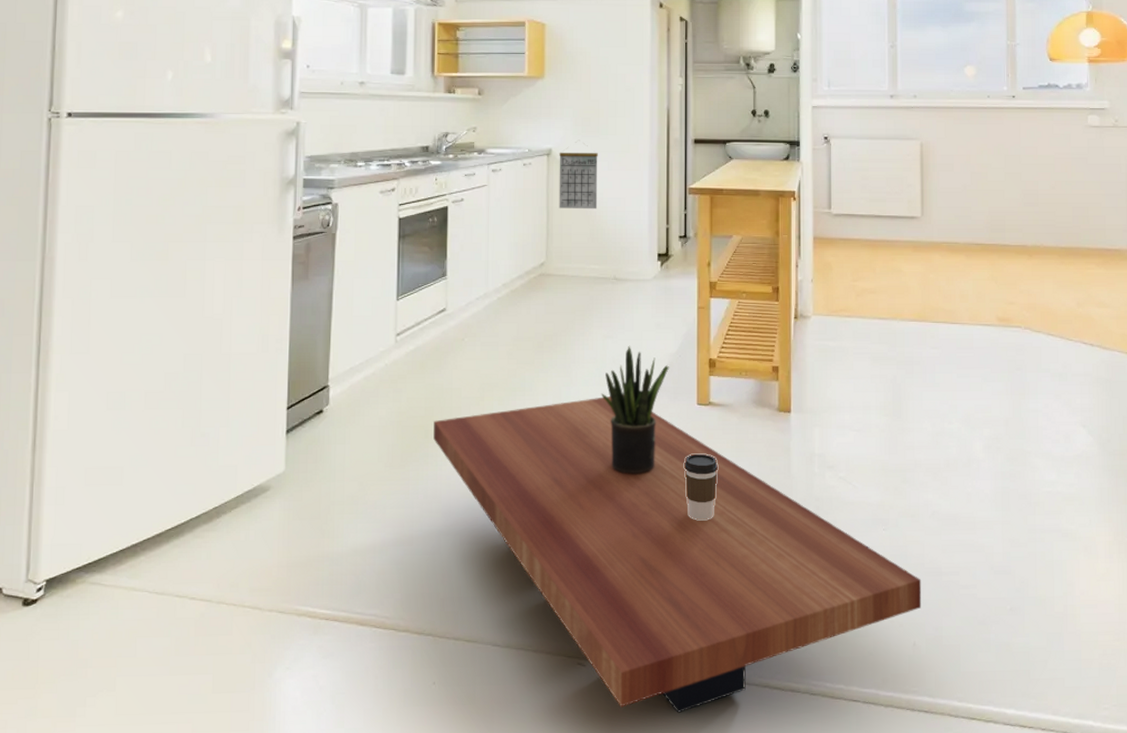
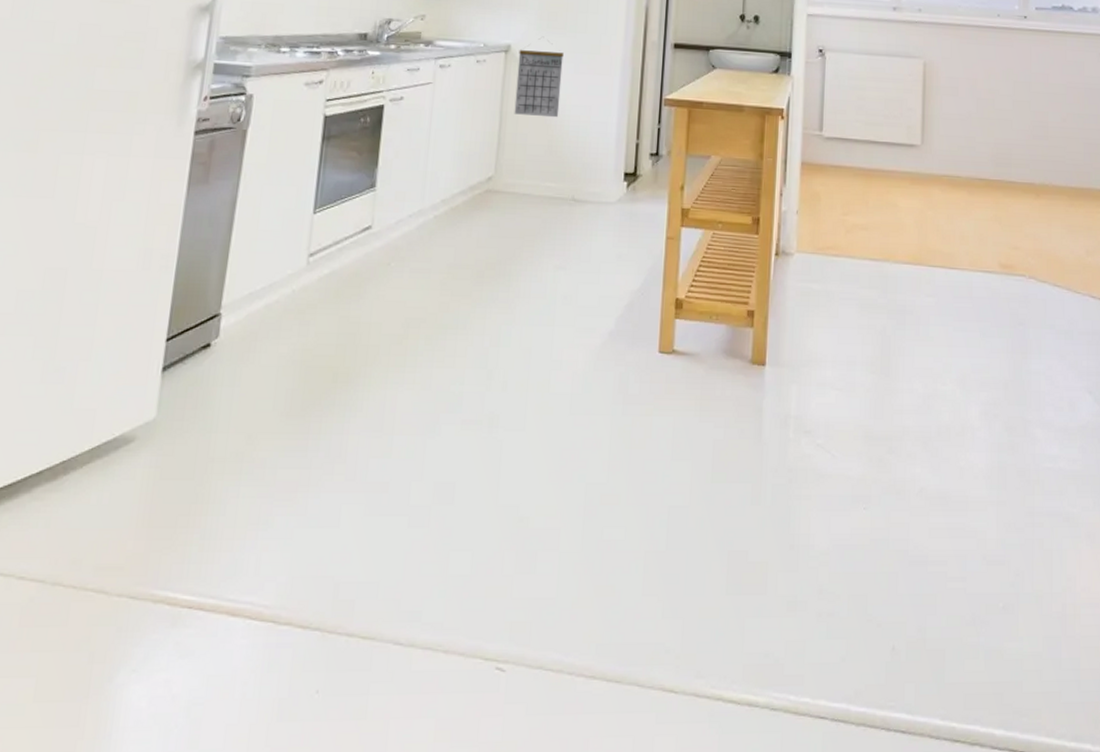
coffee table: present [433,395,922,713] -> none [343,338,904,732]
potted plant: present [601,345,670,475] -> none [547,279,630,435]
coffee cup: present [684,453,718,521] -> none [639,411,678,493]

